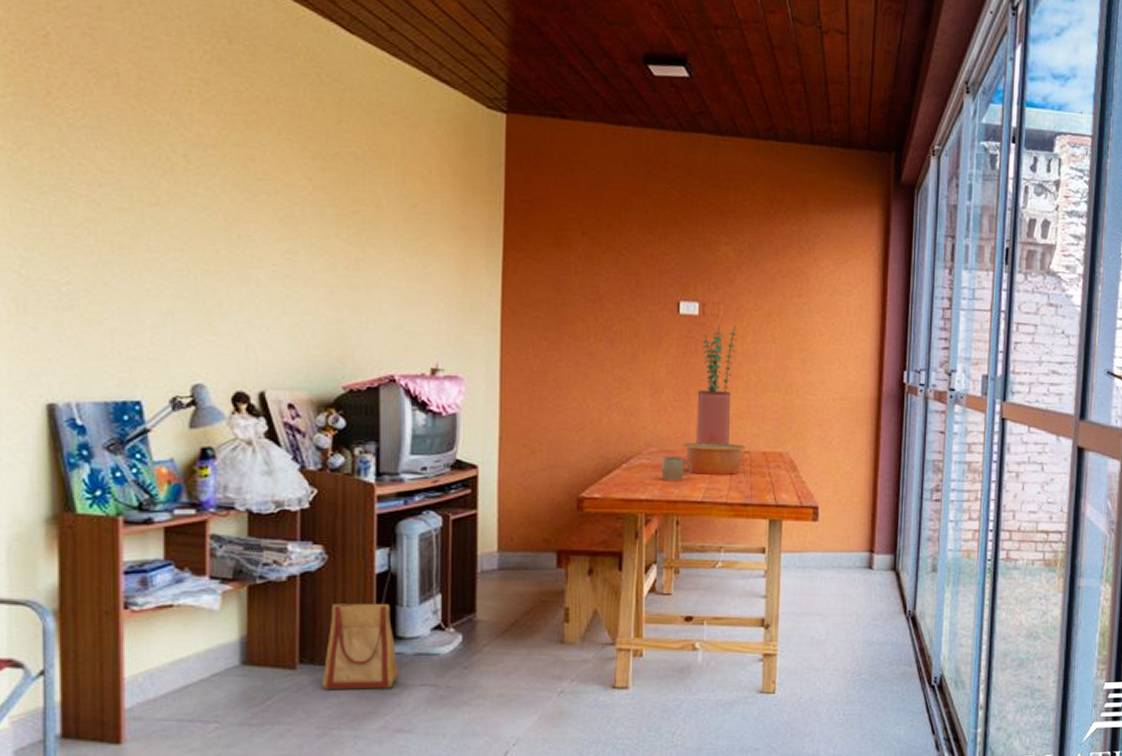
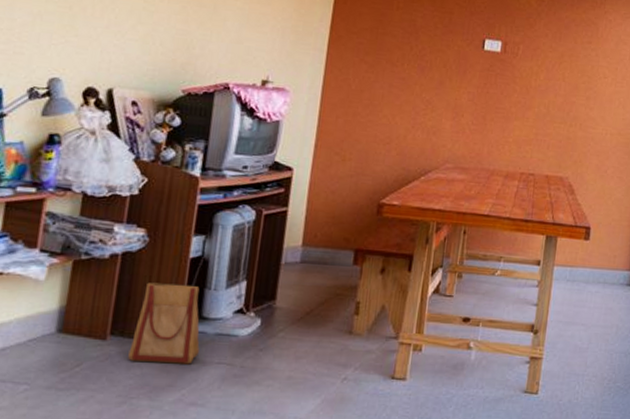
mug: present [661,457,693,481] -> none [454,173,483,196]
bowl: present [682,443,746,475] -> none [475,162,531,193]
vase: present [696,325,737,445] -> none [488,63,532,167]

